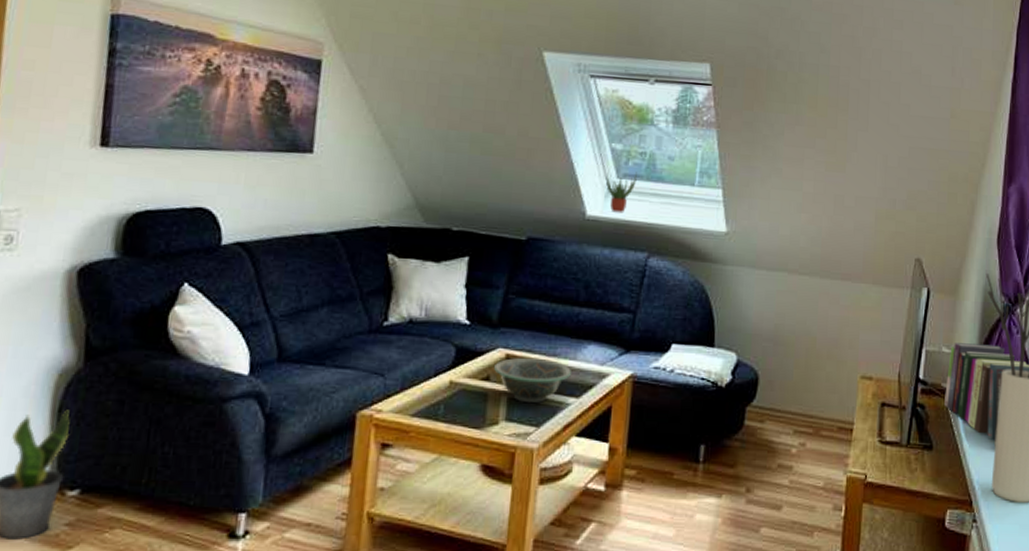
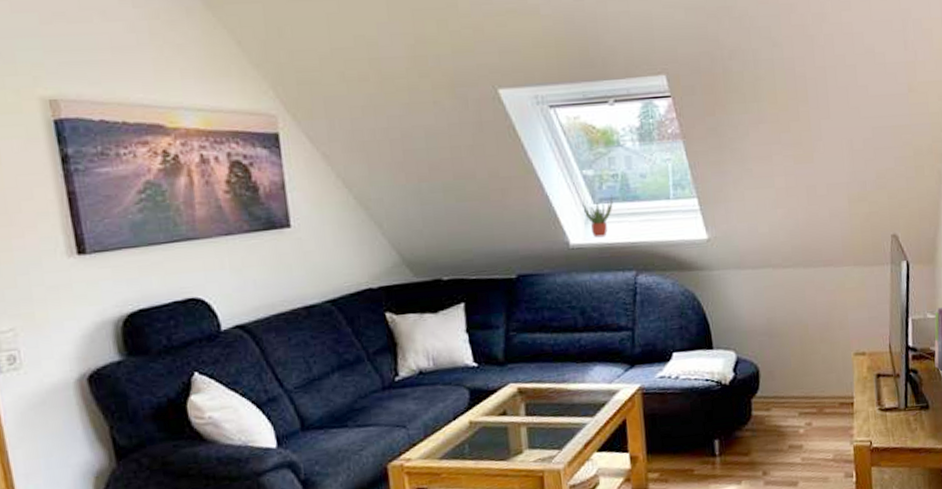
decorative bowl: present [494,357,573,404] -> none [509,386,584,430]

